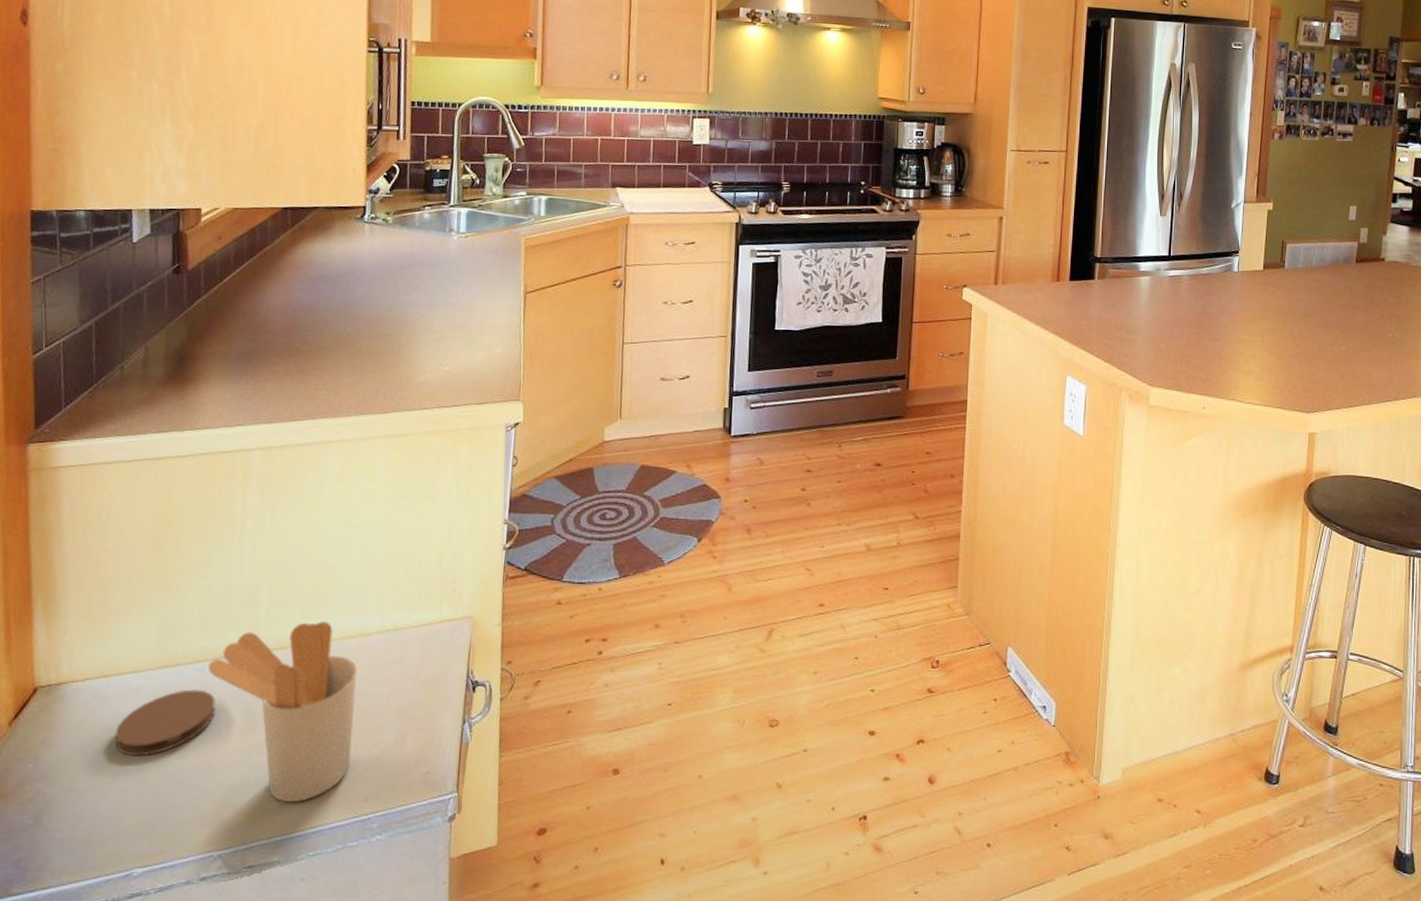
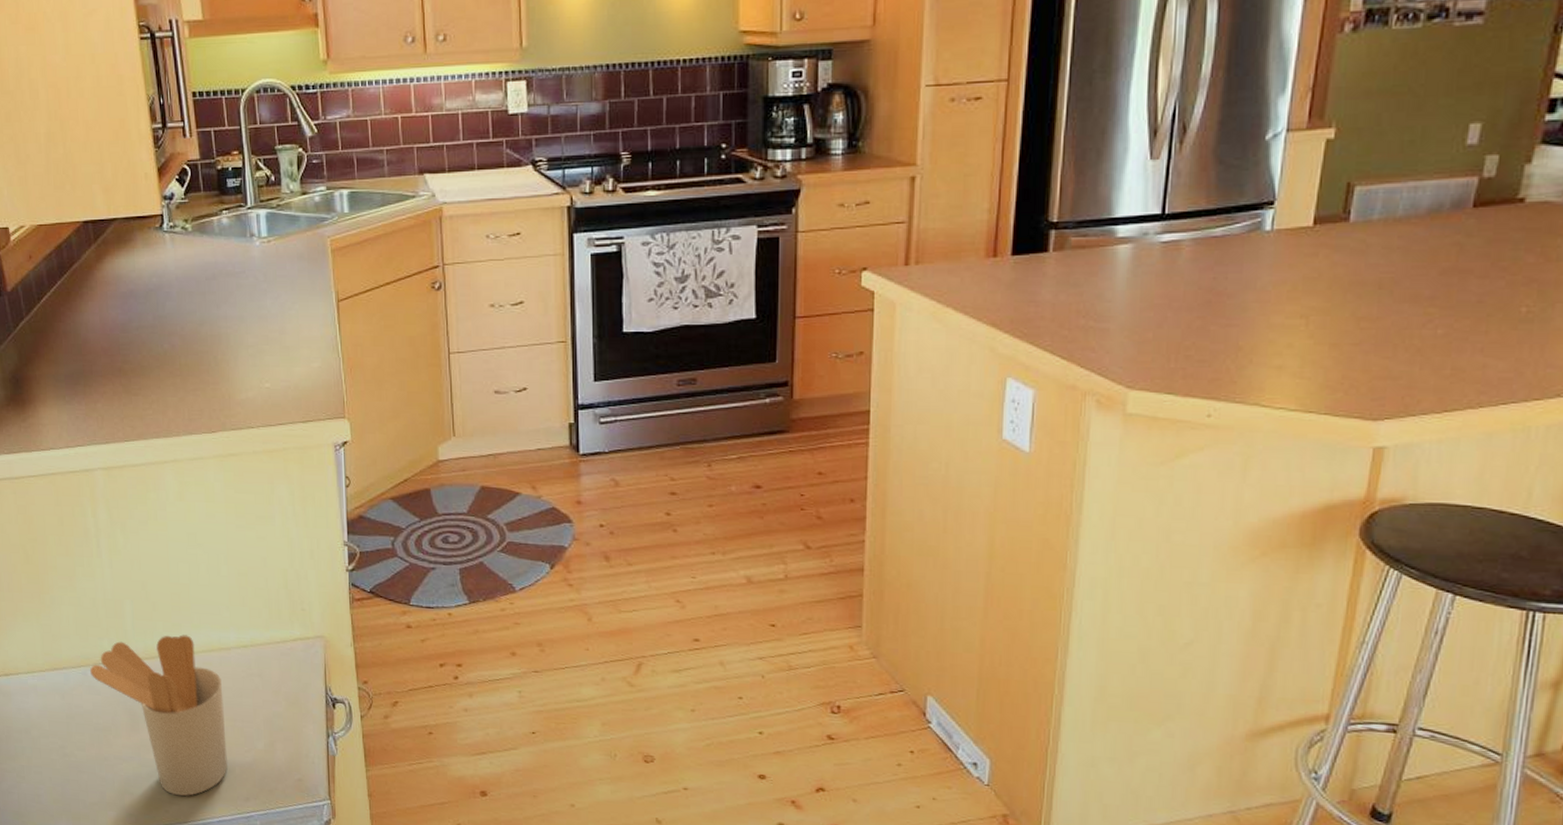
coaster: present [115,689,216,757] -> none [23,690,103,746]

